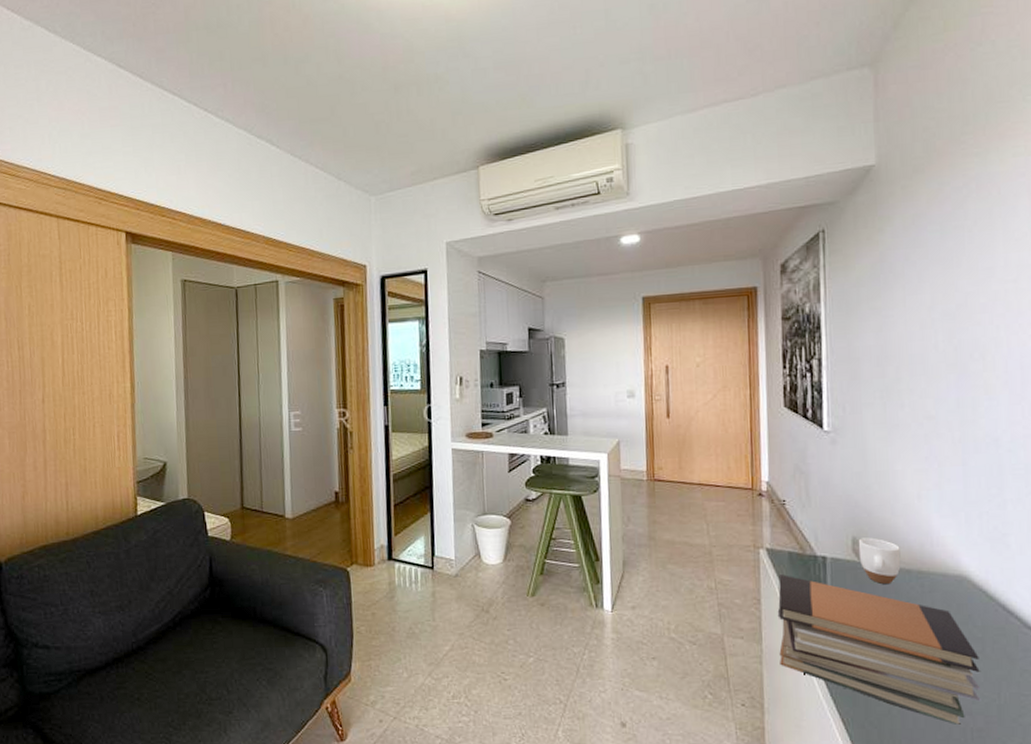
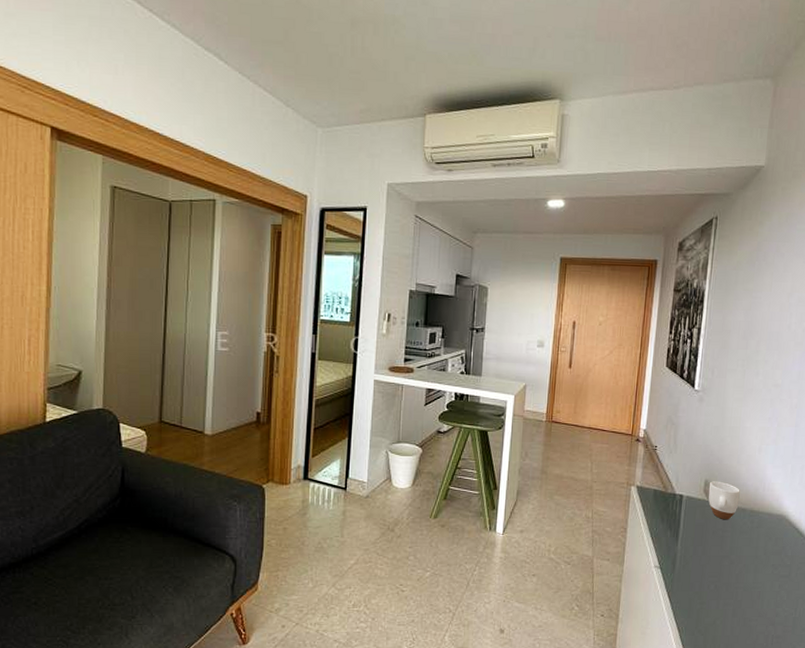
book stack: present [777,575,981,725] -> none [635,508,786,633]

